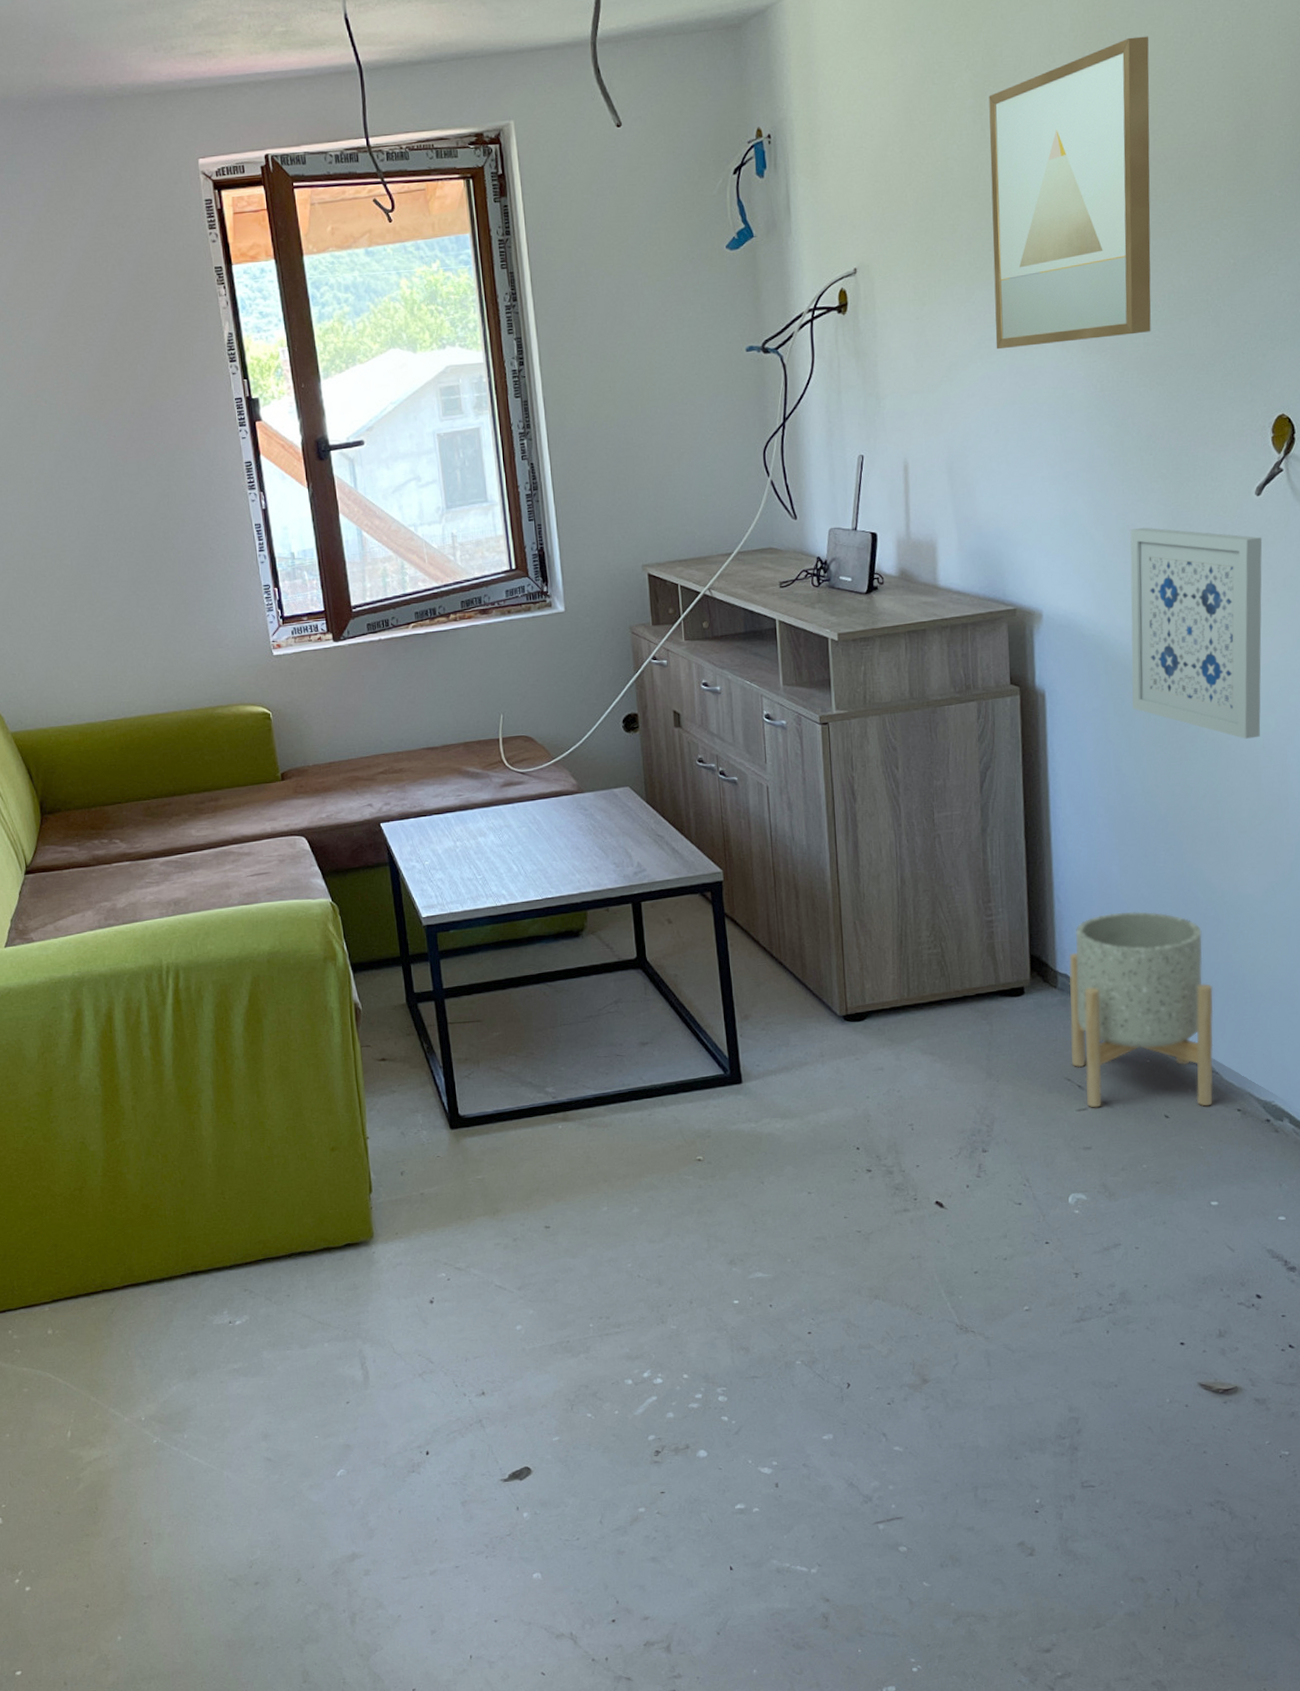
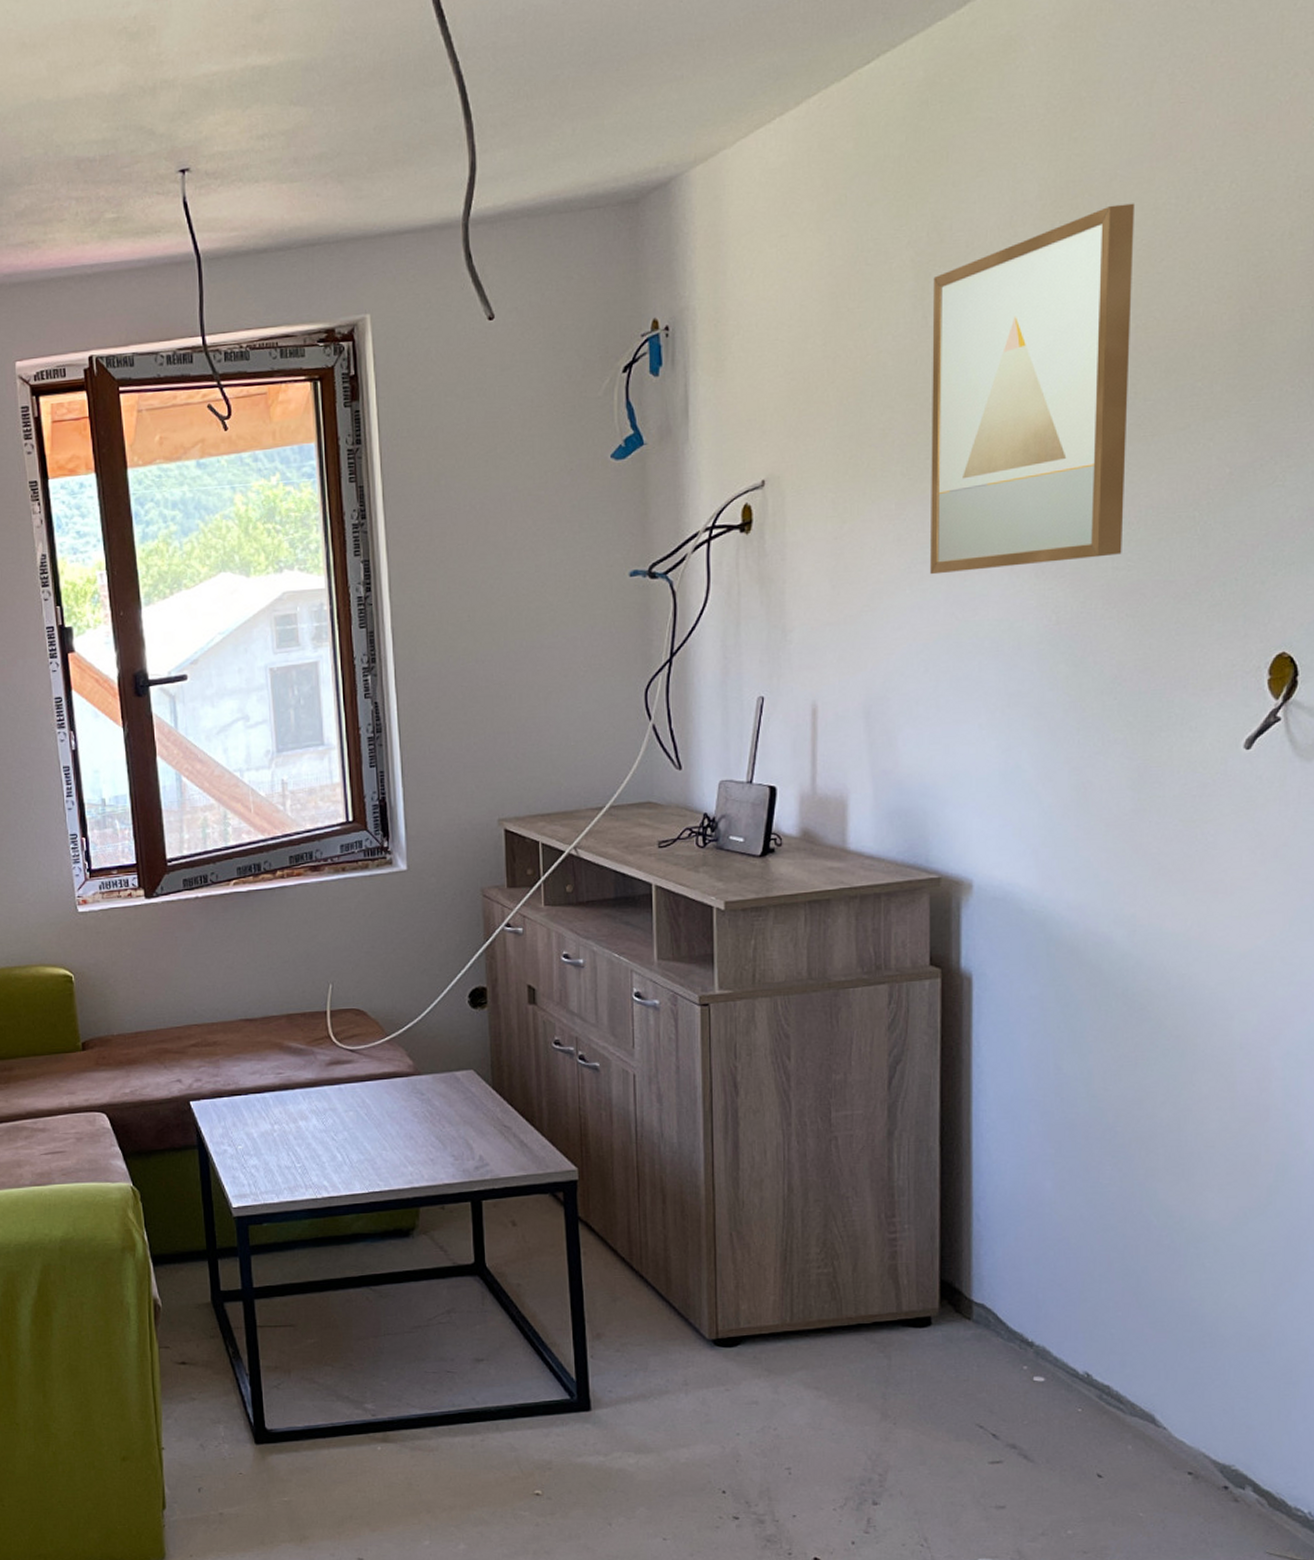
planter: present [1069,911,1214,1108] -> none [985,1234,1164,1467]
wall art: present [1130,527,1263,739] -> none [1078,784,1251,1037]

